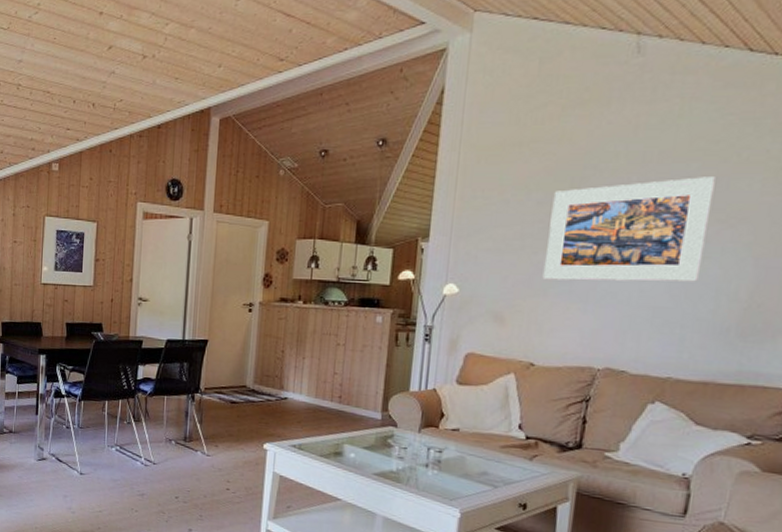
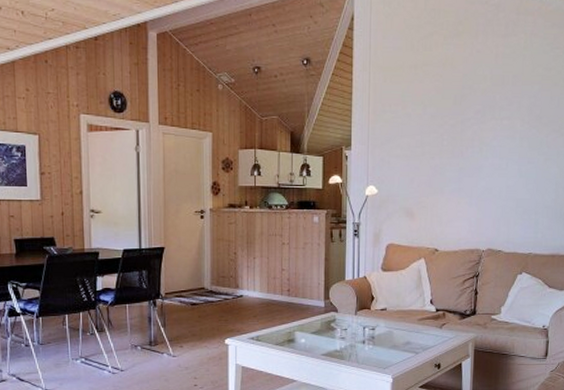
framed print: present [542,177,715,282] -> none [439,96,550,180]

